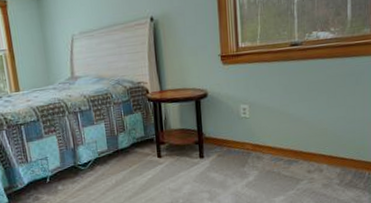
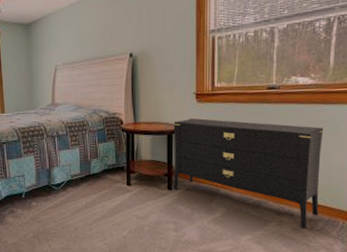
dresser: none [200,81,347,184] -> present [173,118,324,229]

